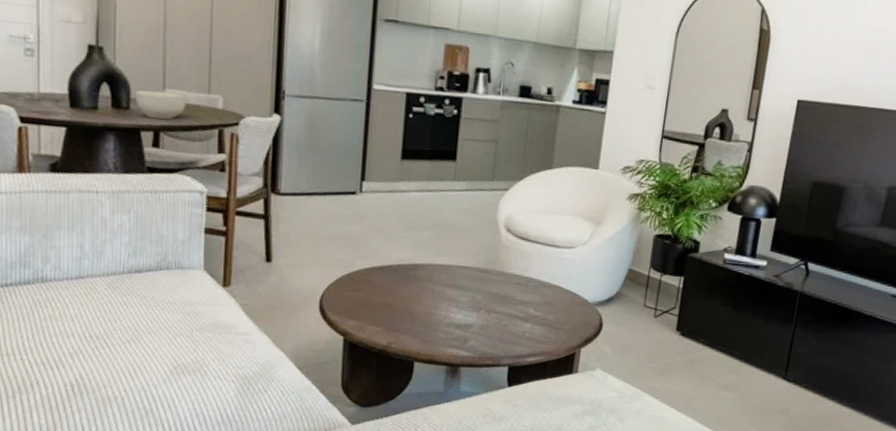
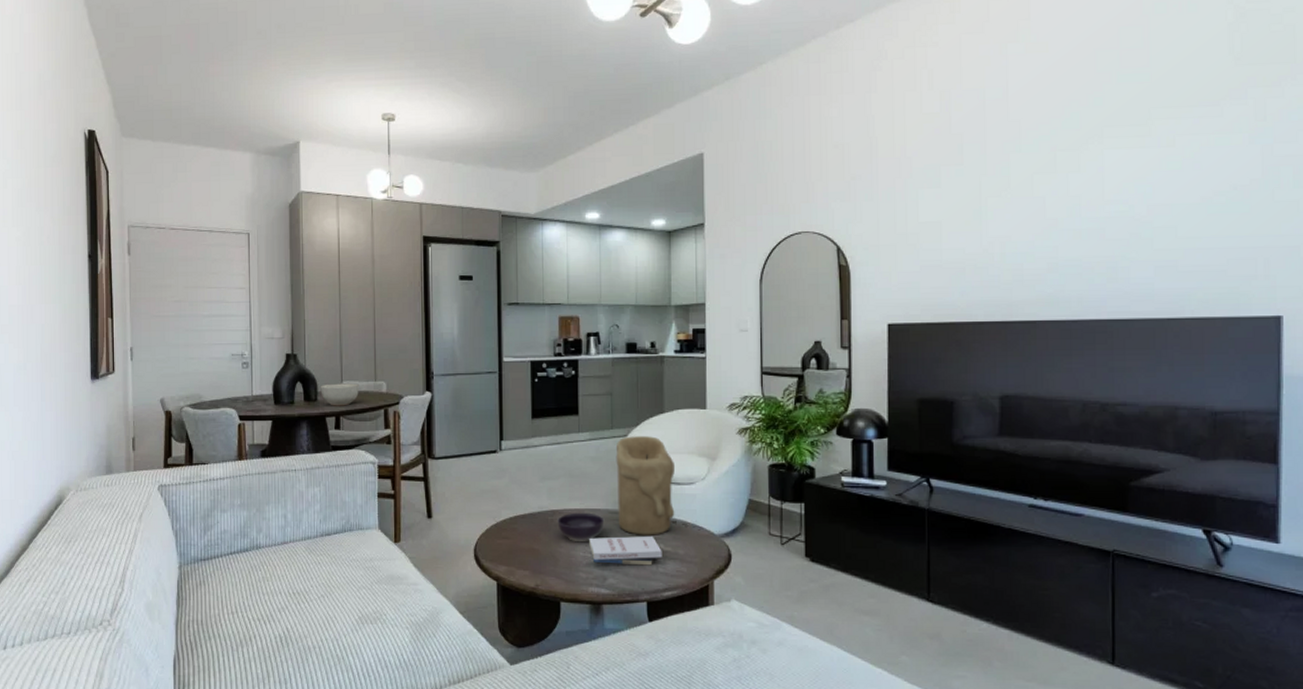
bowl: none [419,268,473,300] -> present [557,512,605,541]
books: none [452,296,531,330] -> present [589,535,662,566]
candle: none [487,190,556,299] -> present [615,436,675,535]

